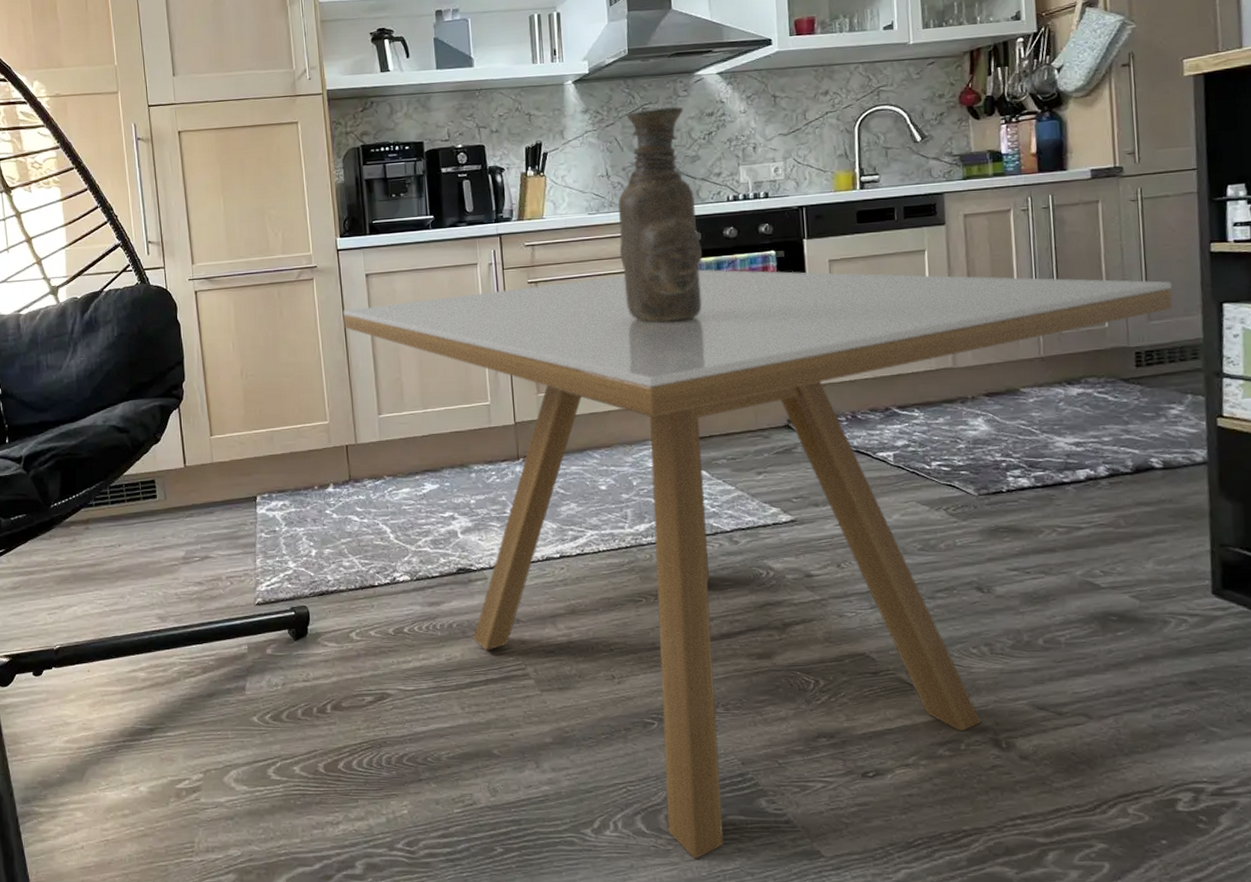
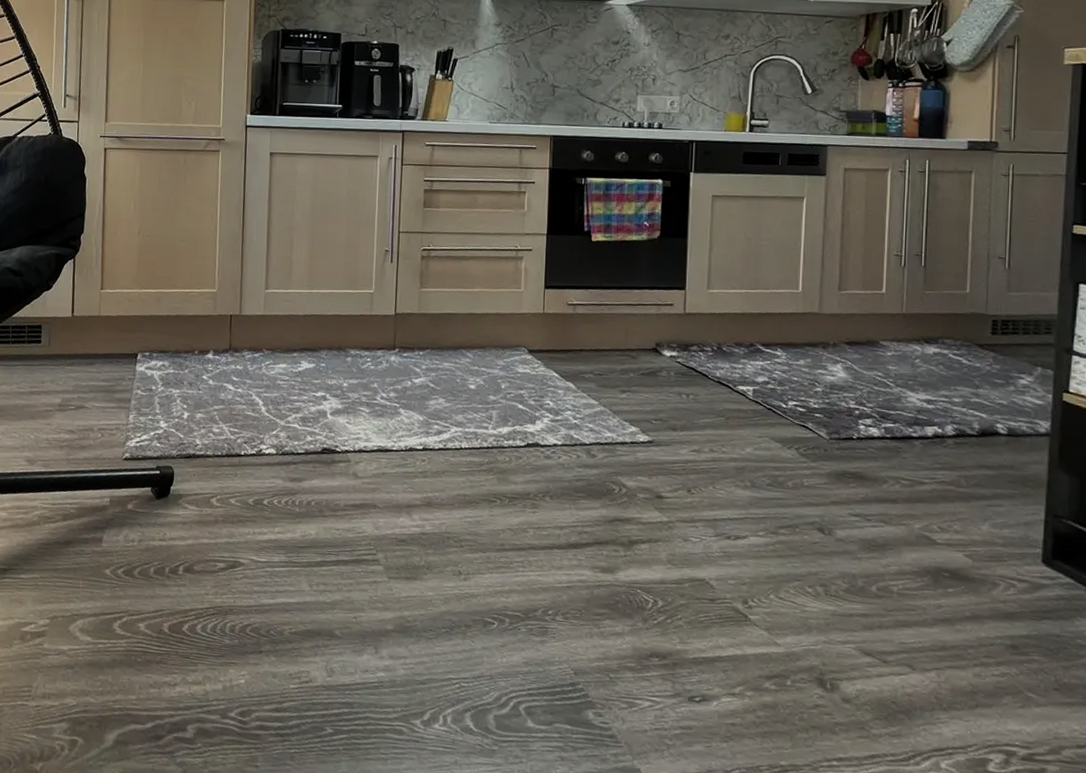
dining table: present [343,269,1173,859] -> none [242,183,1033,763]
vase: present [618,107,702,323] -> none [514,30,593,236]

